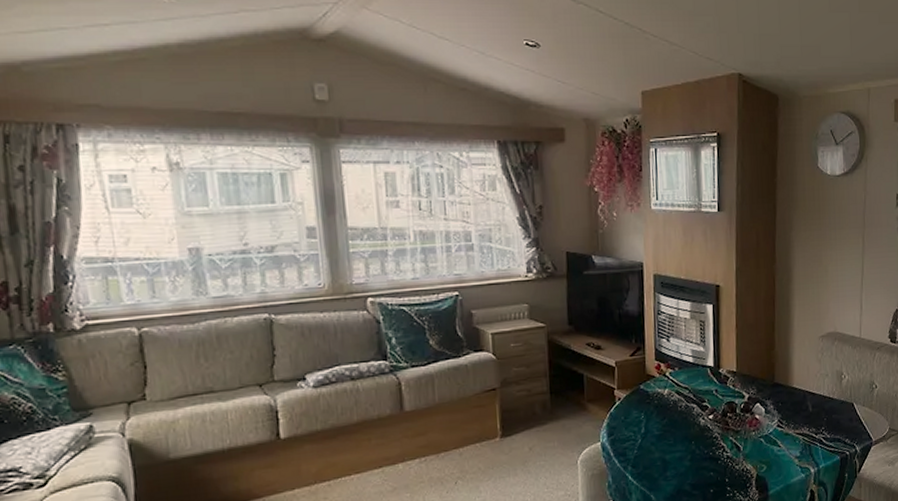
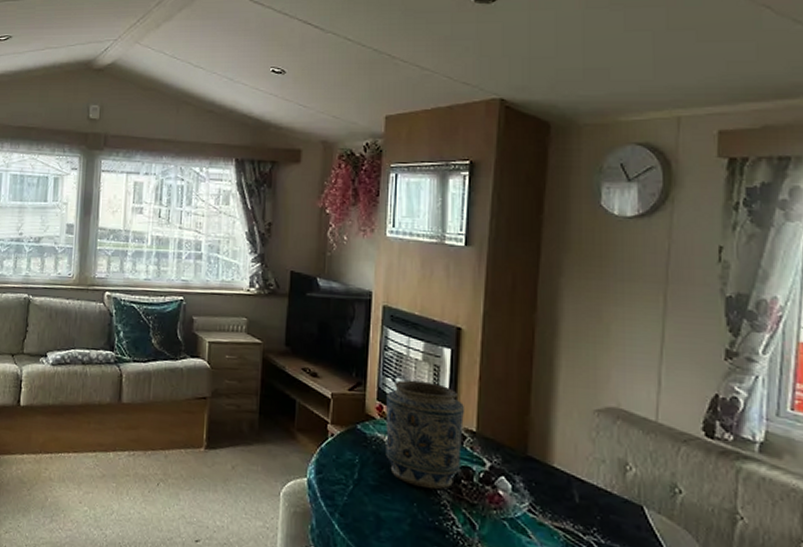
vase: none [663,336,727,427] -> present [385,380,465,490]

